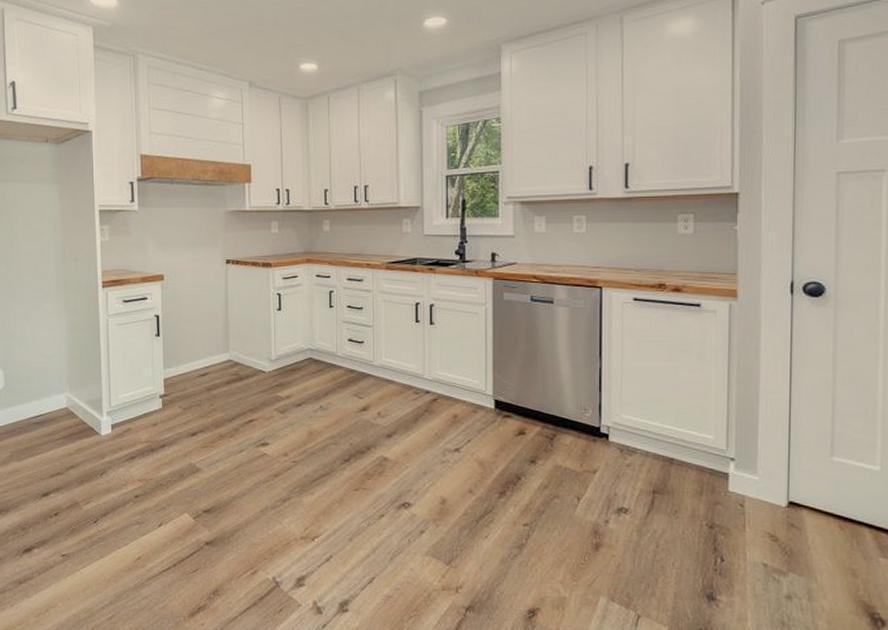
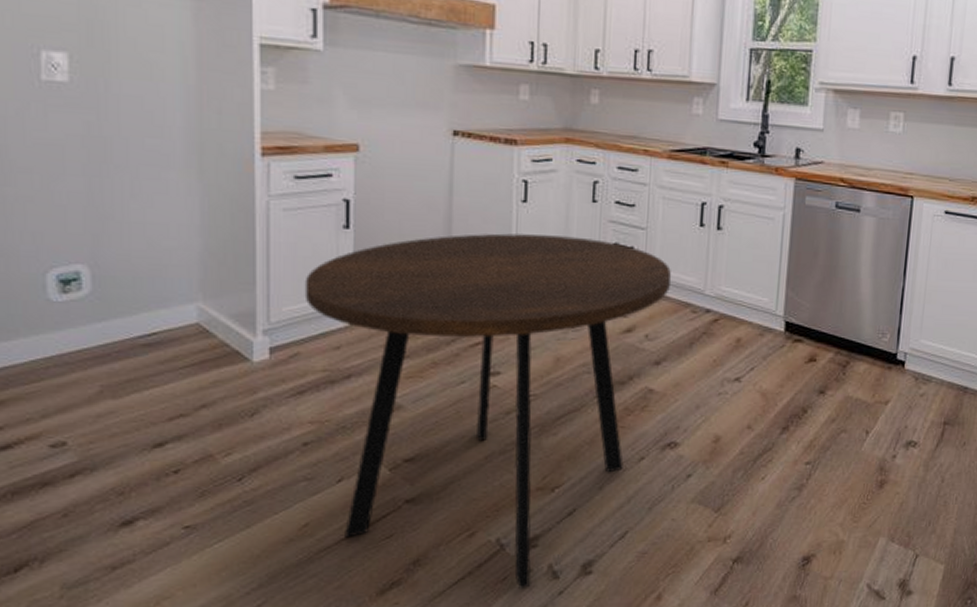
dining table: none [132,335,395,621] -> present [304,233,671,590]

